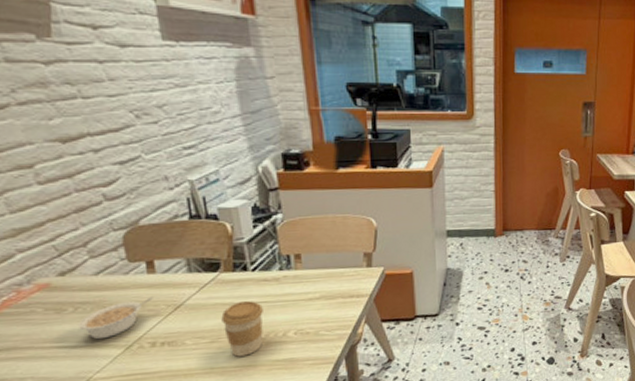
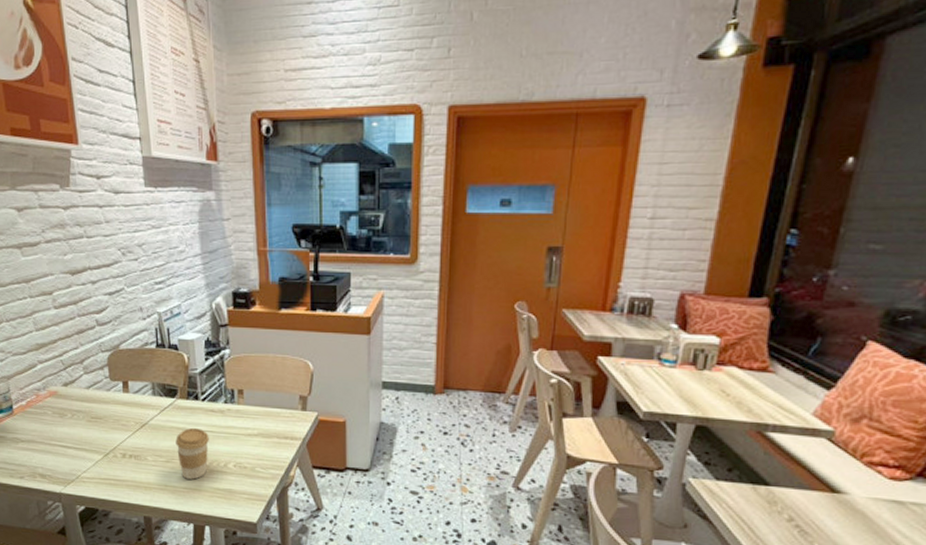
legume: present [78,297,153,340] -> none [74,413,126,445]

